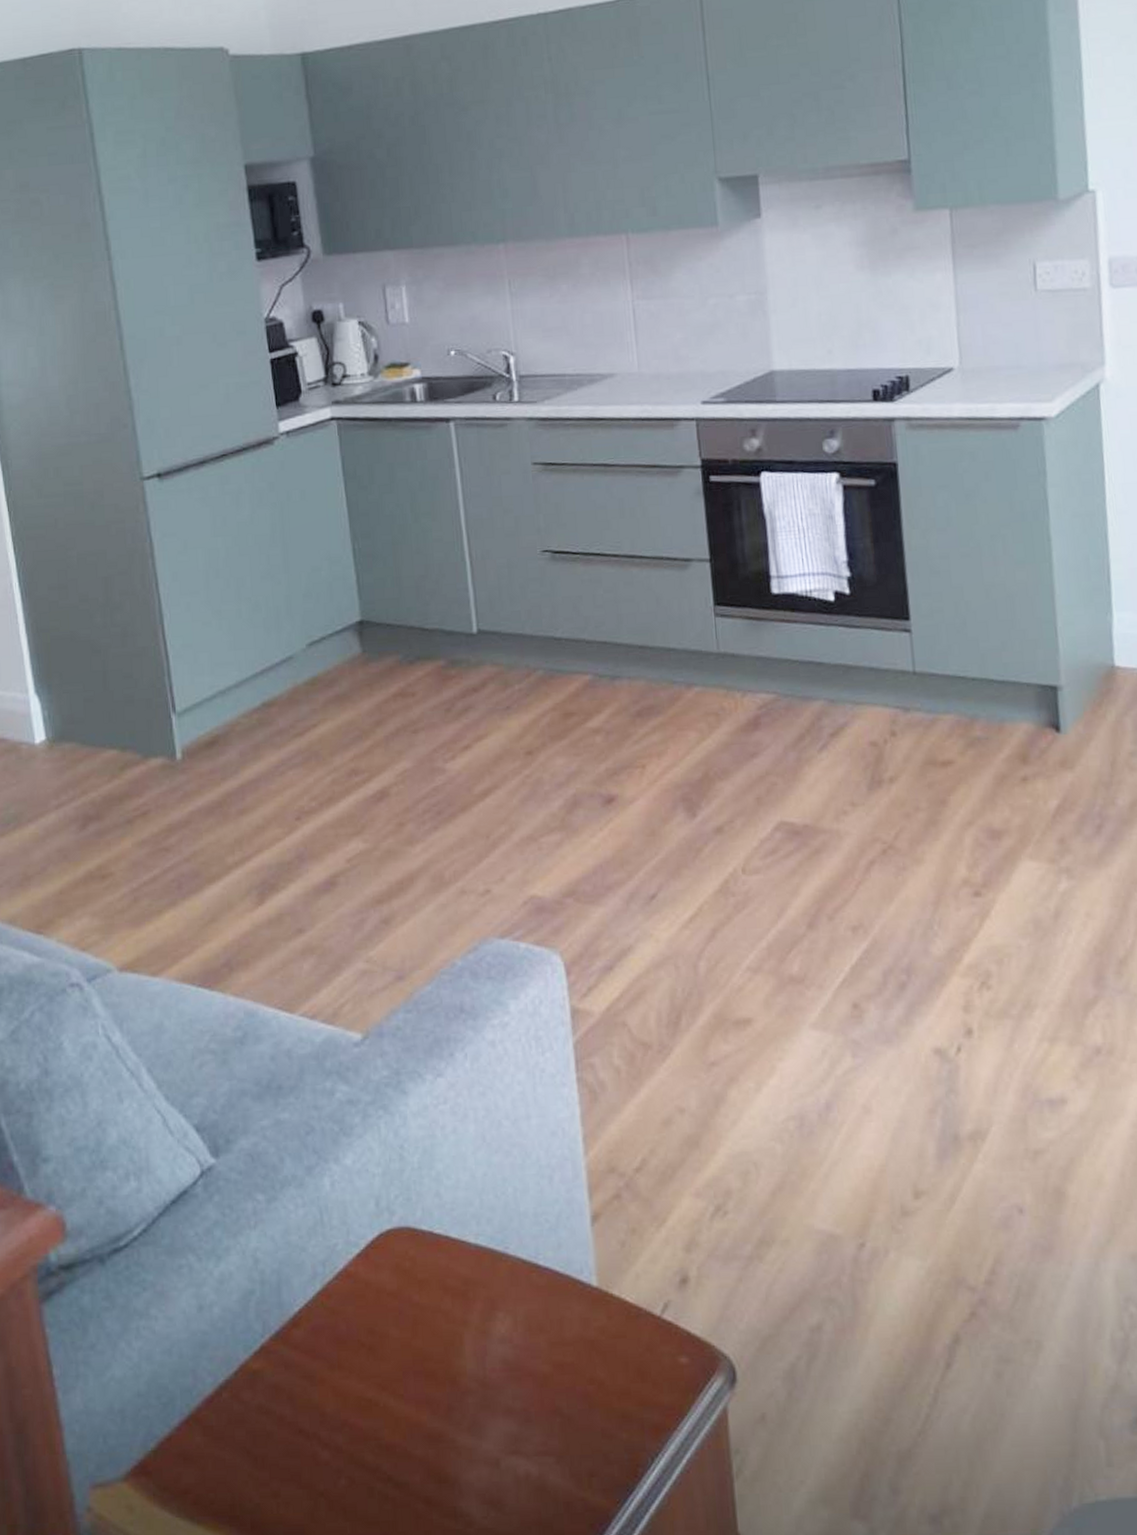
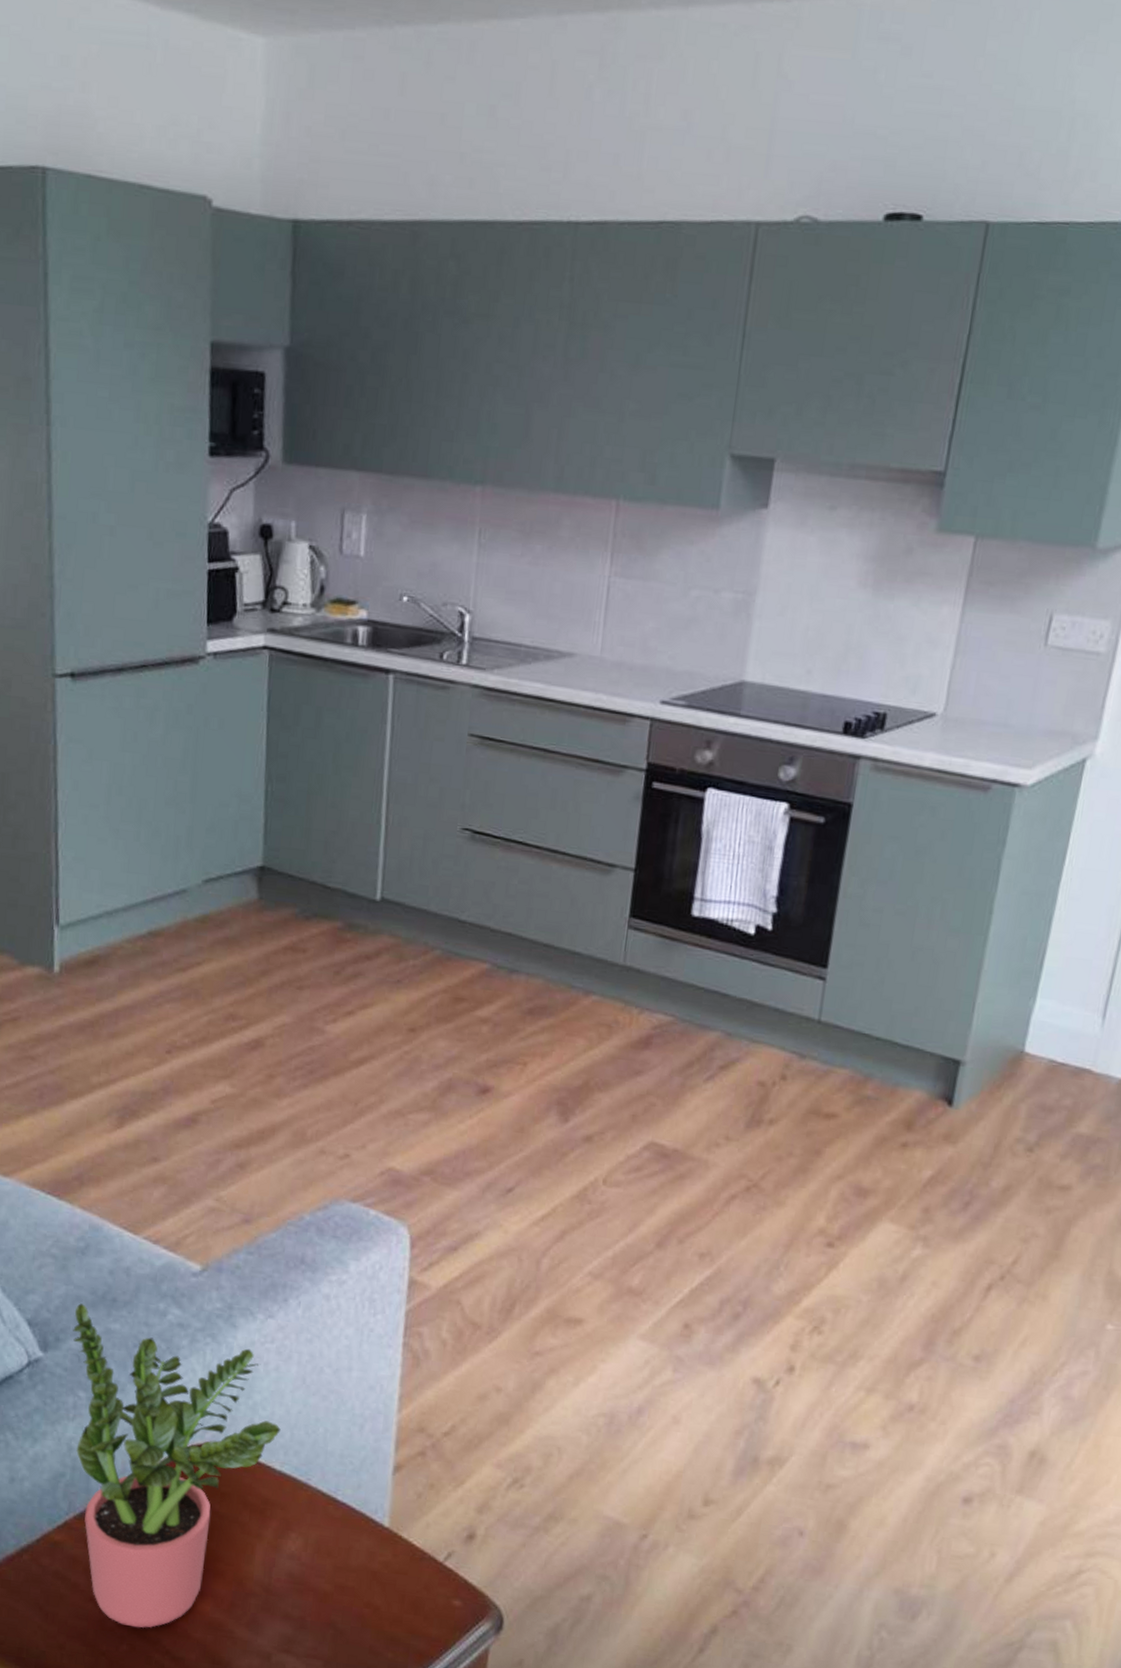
potted plant: none [241,1097,469,1456] -> present [73,1303,281,1628]

